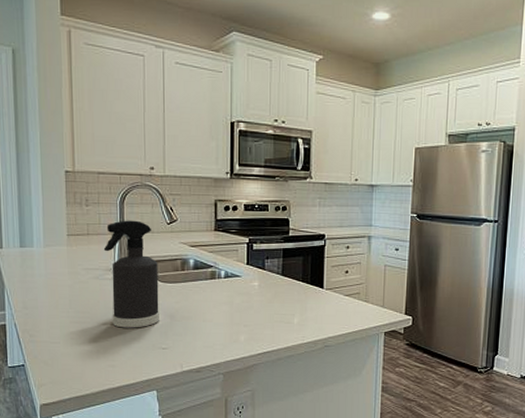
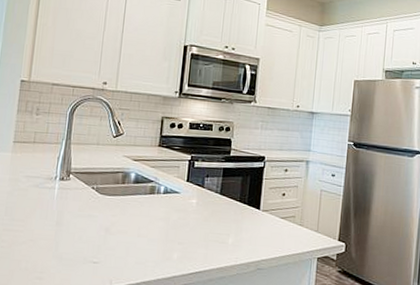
spray bottle: present [103,220,159,328] -> none [46,130,100,240]

